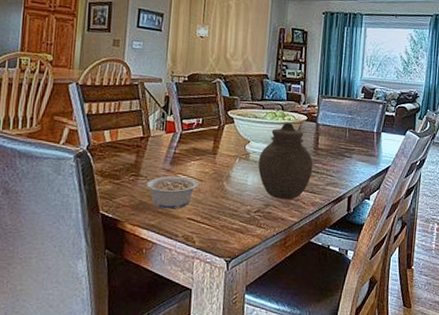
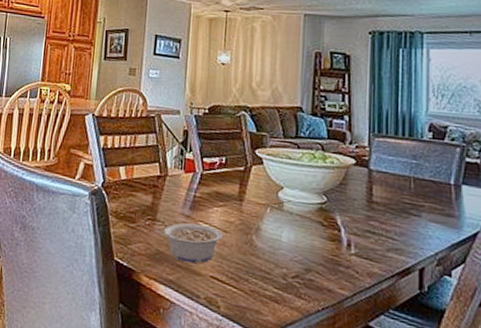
jar: present [258,122,313,199] -> none [294,165,367,266]

